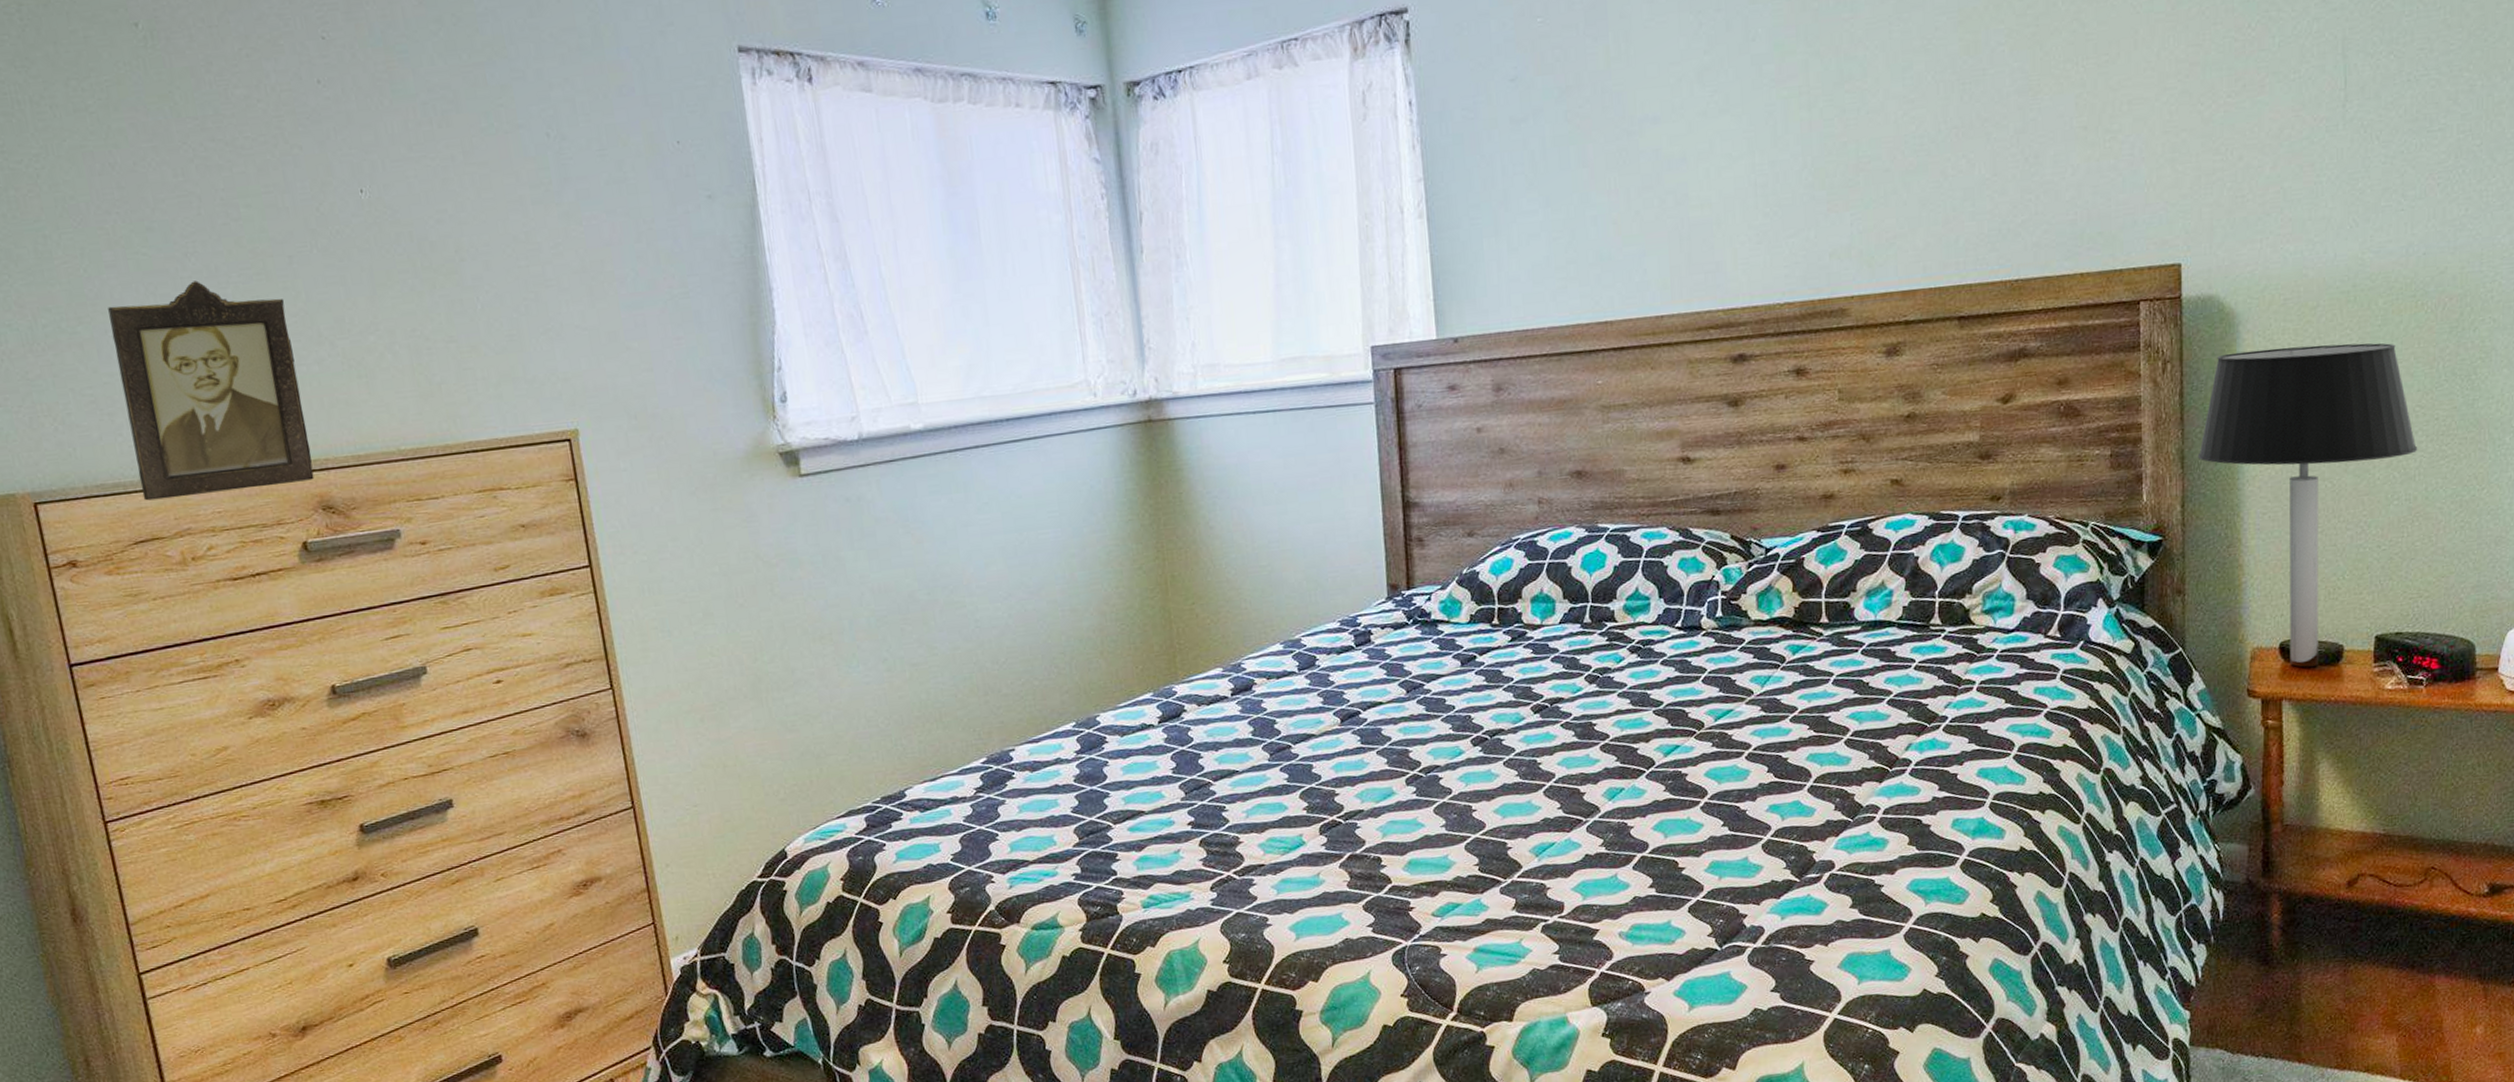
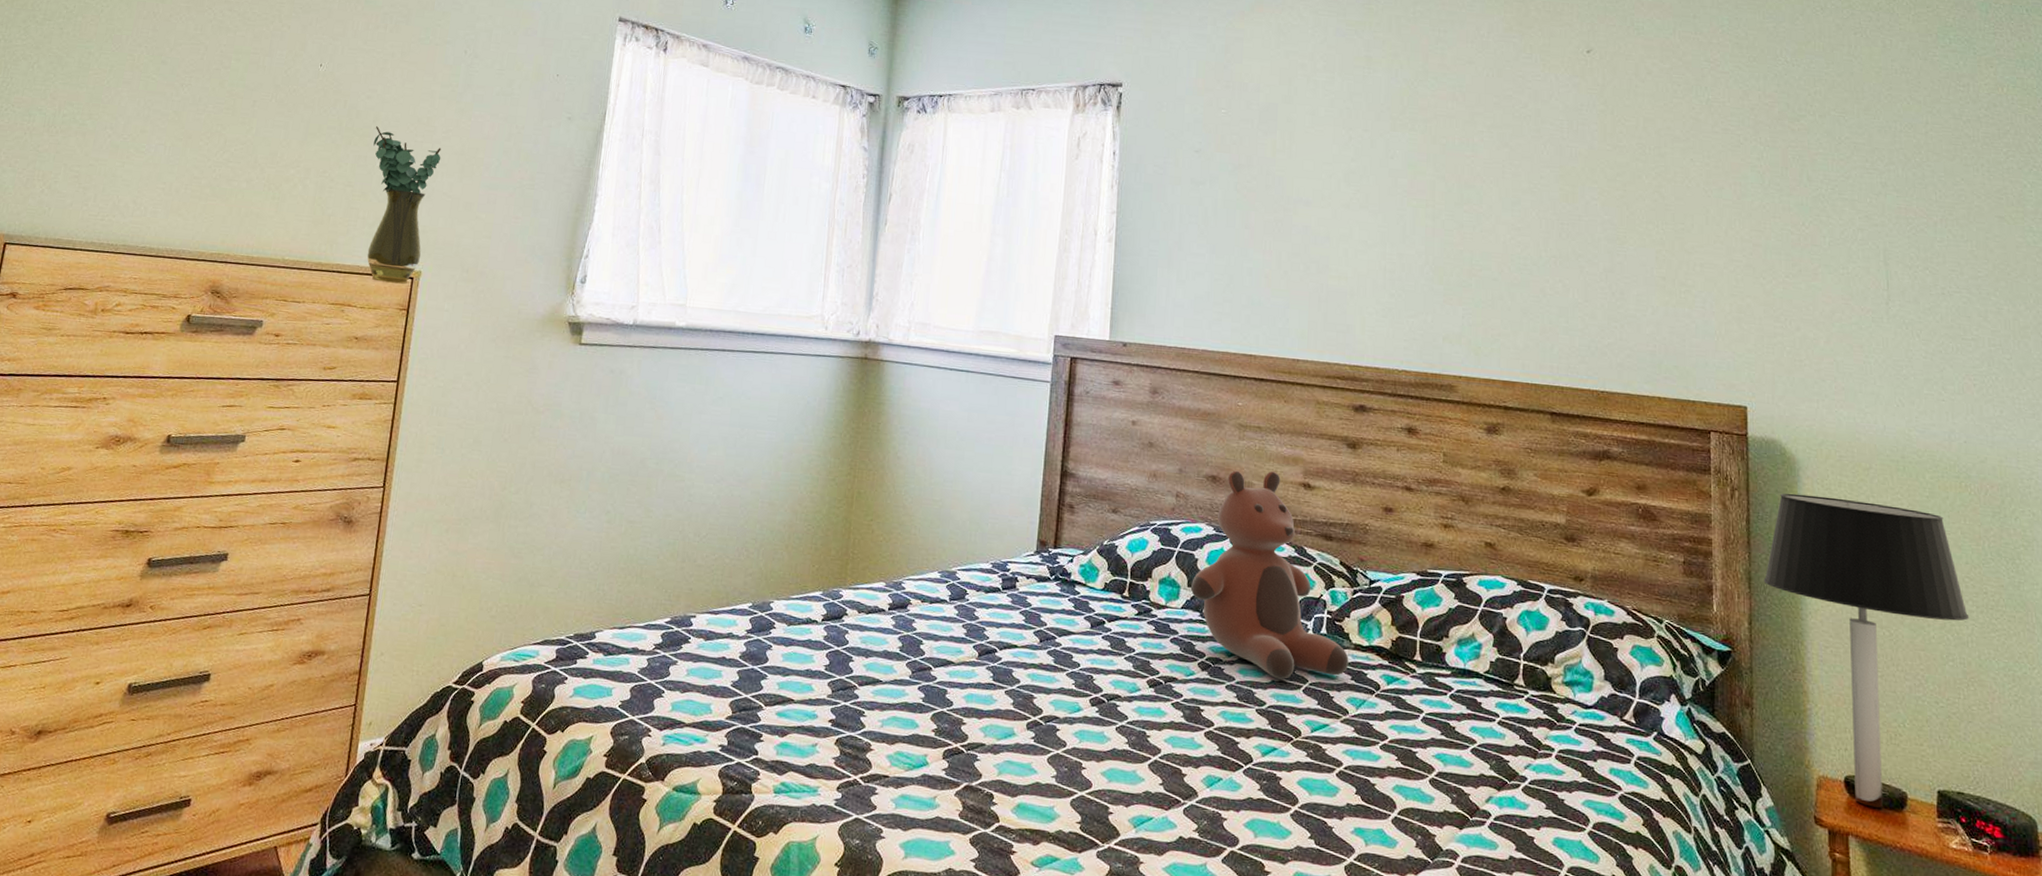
photo frame: present [108,281,314,501] -> none [84,104,240,269]
vase: none [462,257,573,453] -> present [367,126,442,284]
teddy bear: none [1567,450,1750,675] -> present [1191,470,1349,679]

